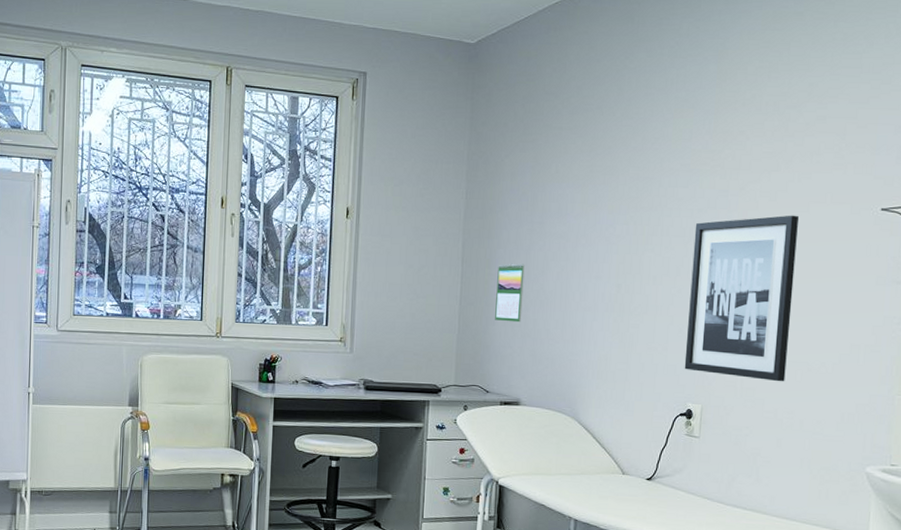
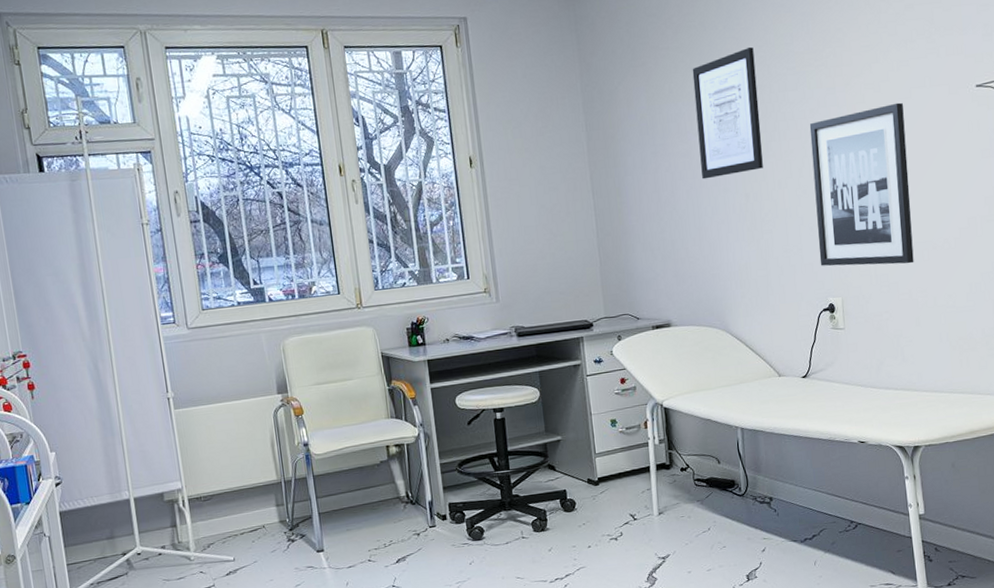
calendar: present [495,263,525,323] -> none [628,187,660,247]
wall art: none [575,137,649,264] -> present [692,46,763,180]

